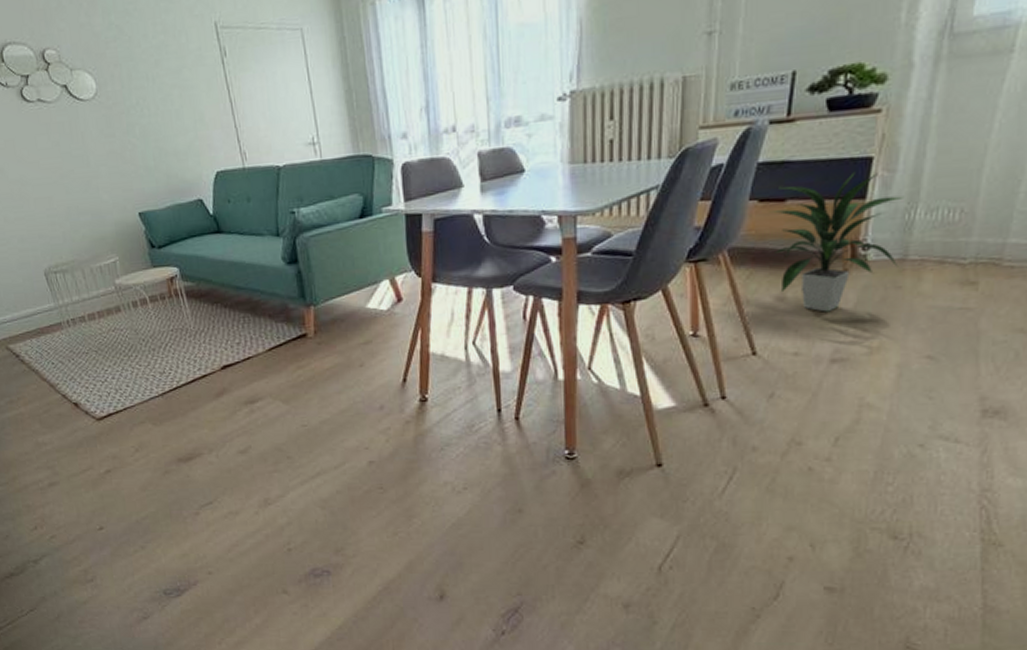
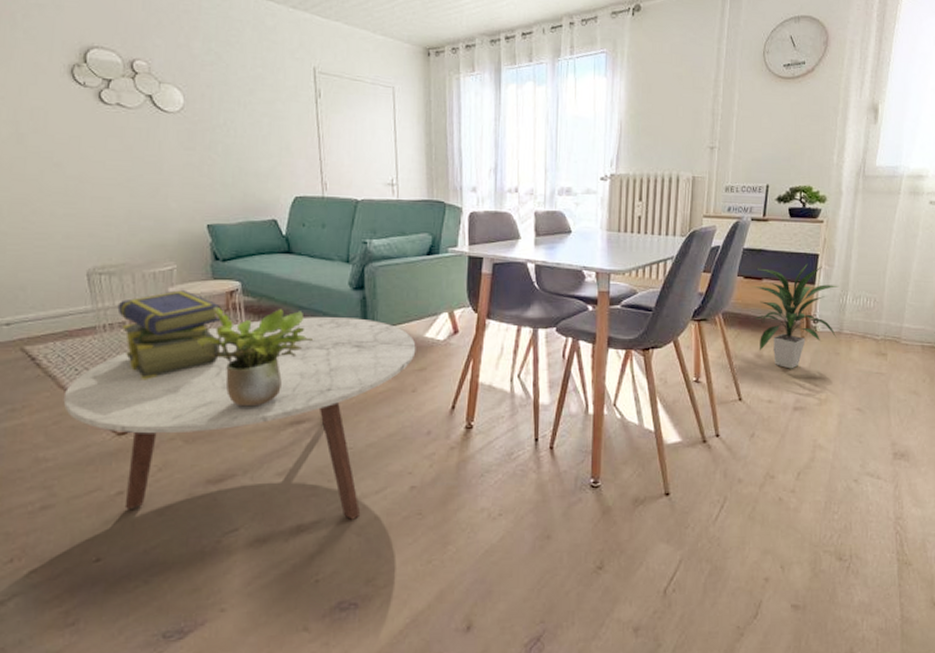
coffee table: none [47,293,359,494] -> present [63,317,416,520]
stack of books: none [75,280,169,370] -> present [117,289,221,380]
potted plant: none [148,291,254,390] -> present [196,306,313,407]

